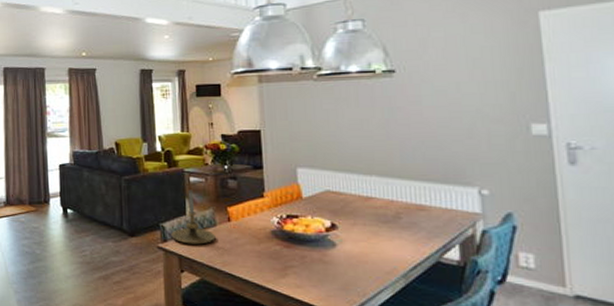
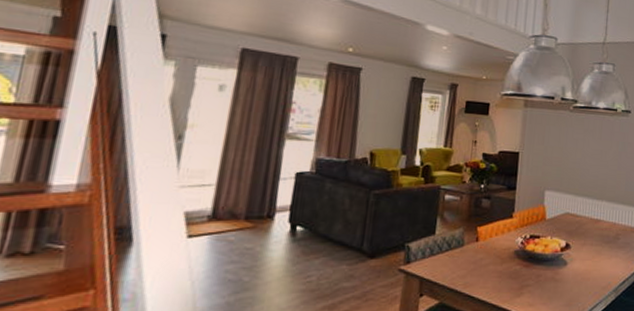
candle holder: present [171,189,215,245] -> none [416,207,461,266]

